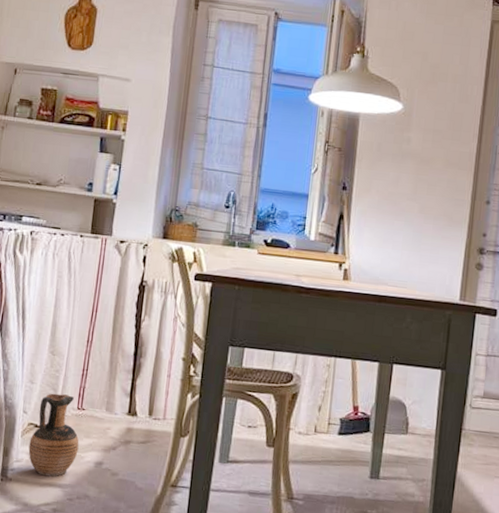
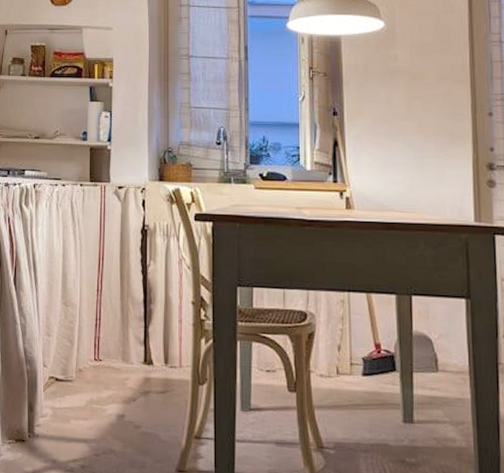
ceramic jug: present [28,393,79,477] -> none [52,345,100,432]

